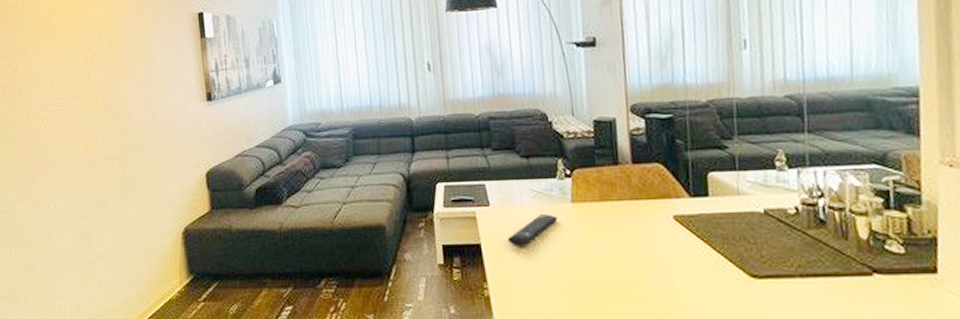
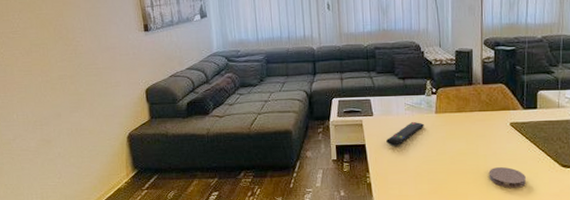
coaster: none [648,277,702,306] -> present [488,167,526,188]

